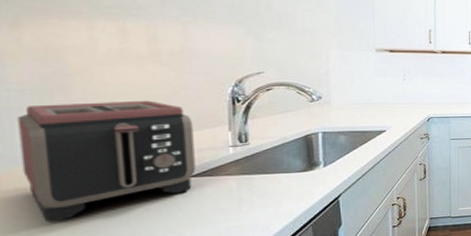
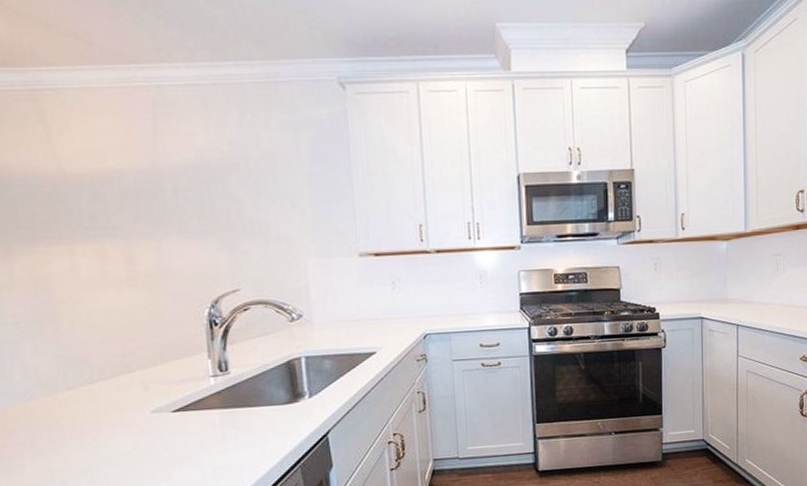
toaster: present [17,100,196,222] -> none [15,328,179,461]

